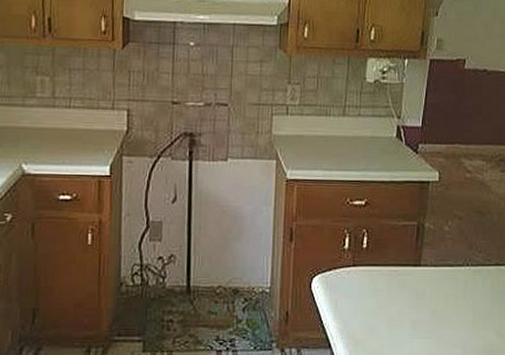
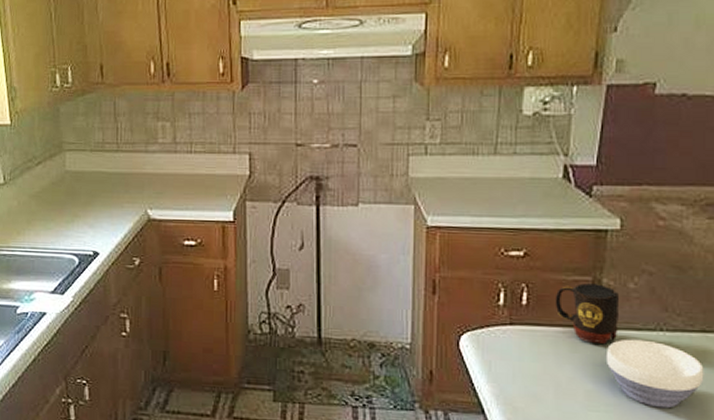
mug: none [388,228,438,280] -> present [555,283,620,345]
bowl: none [427,274,498,332] -> present [605,339,704,409]

